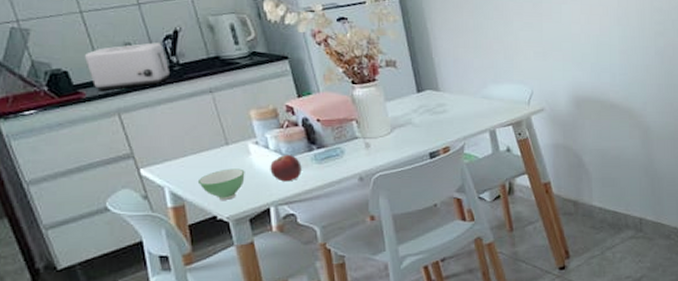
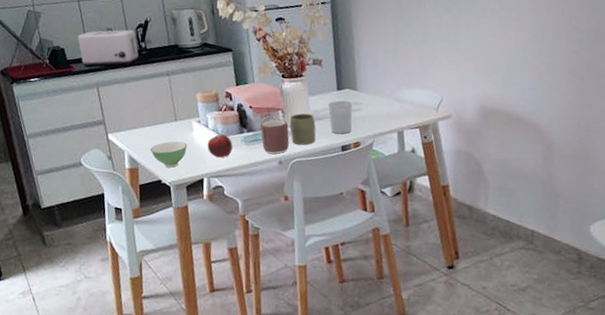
mug: none [331,131,369,171] -> present [260,119,289,154]
mug: none [367,122,400,157] -> present [289,113,316,145]
candle holder: none [409,103,438,140] -> present [328,100,352,134]

